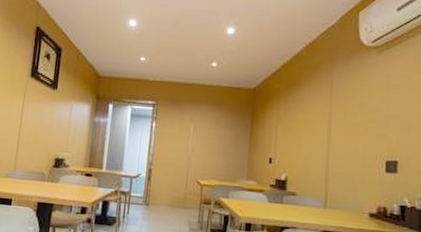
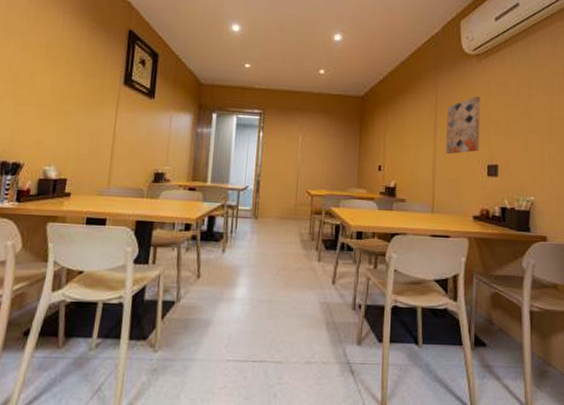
wall art: none [340,89,380,149] -> present [446,96,481,154]

